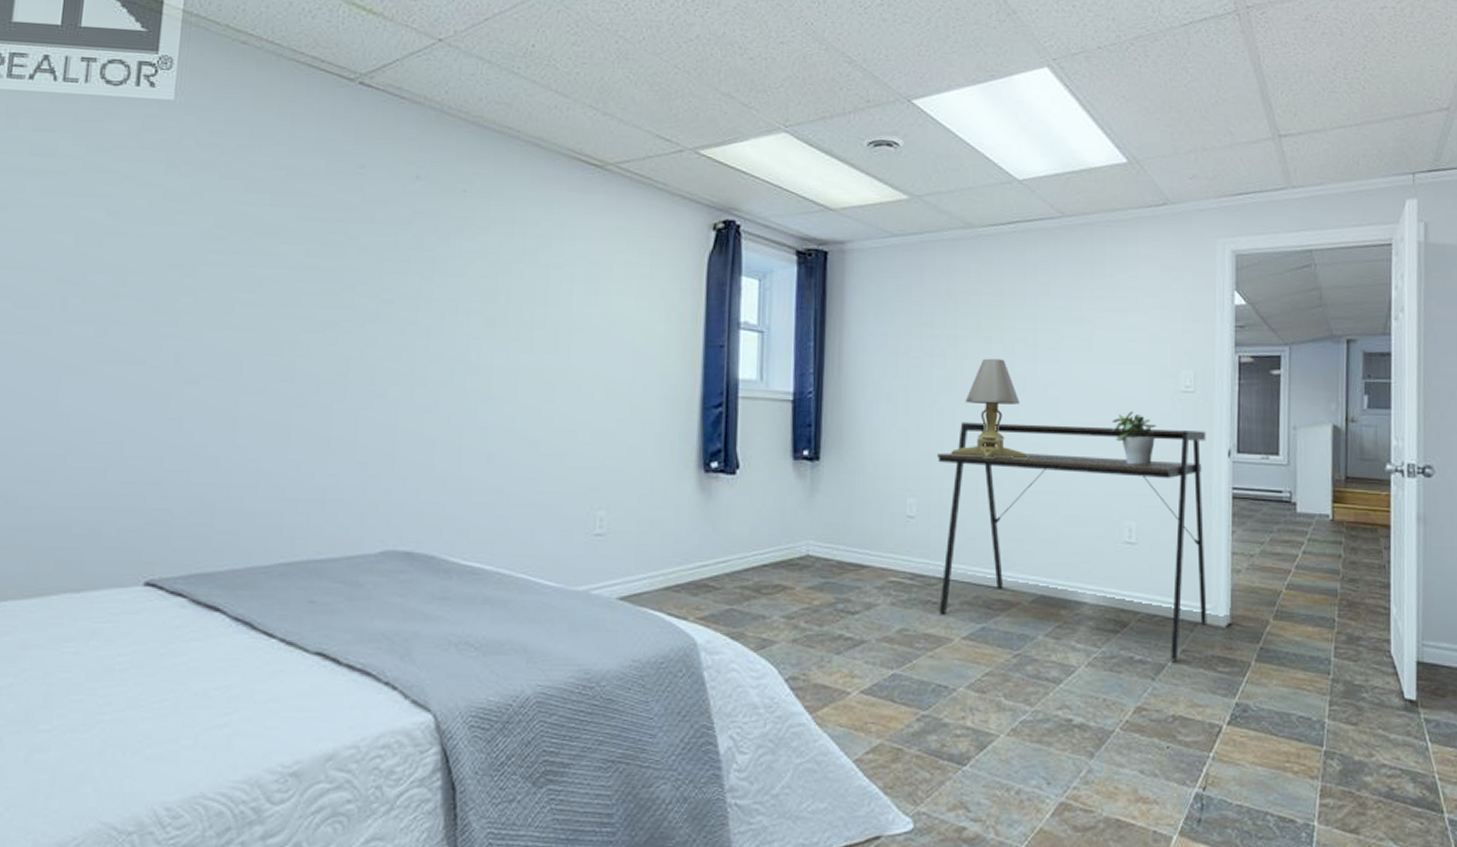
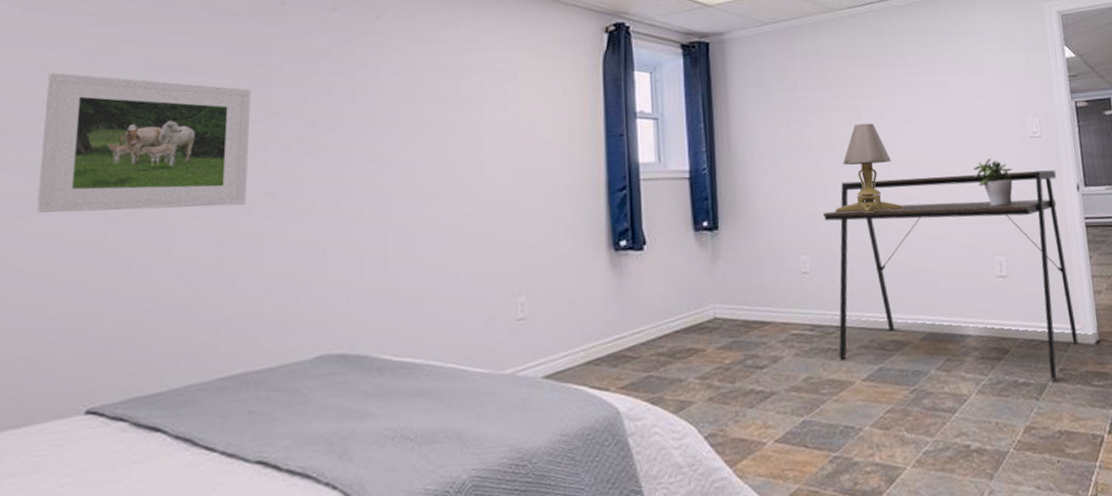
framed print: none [98,222,325,384] -> present [36,73,251,213]

